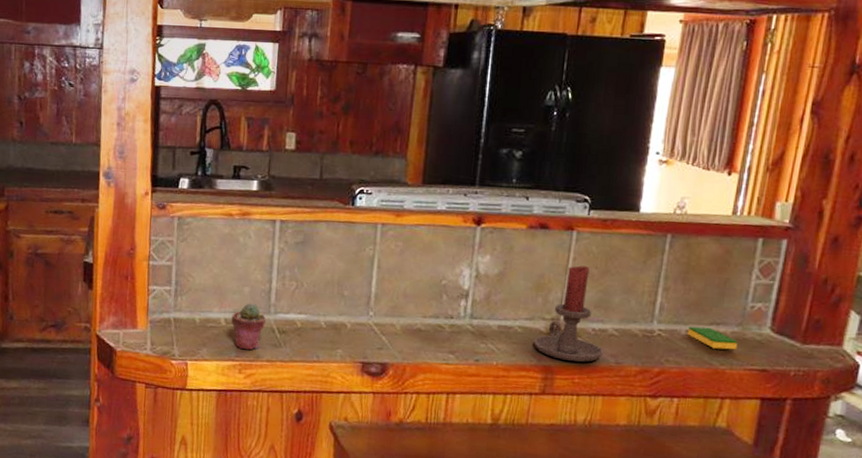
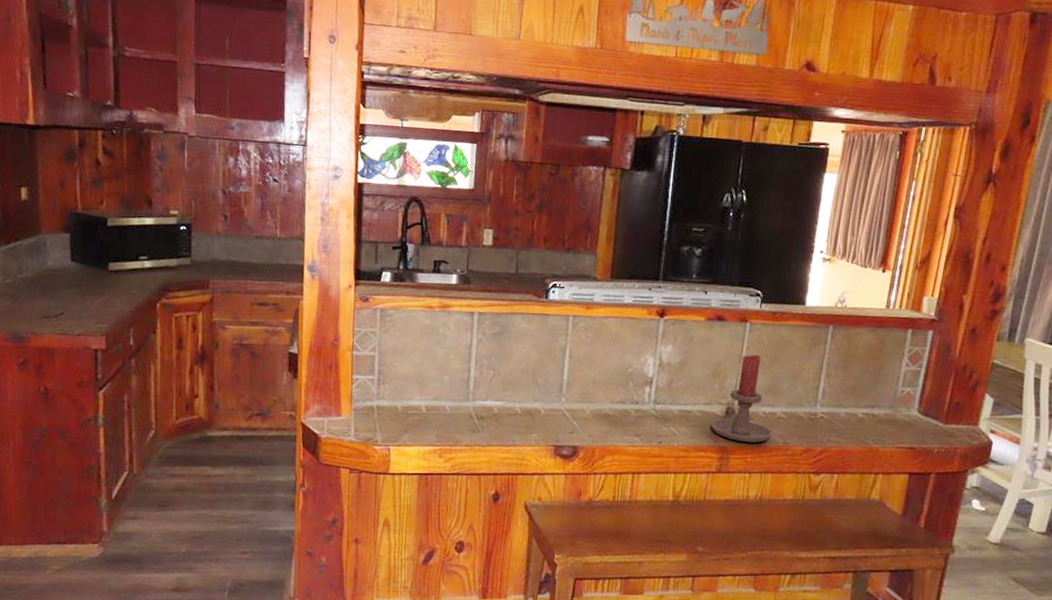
potted succulent: present [231,303,267,350] -> none [432,390,465,436]
dish sponge: present [687,326,738,350] -> none [846,409,890,430]

